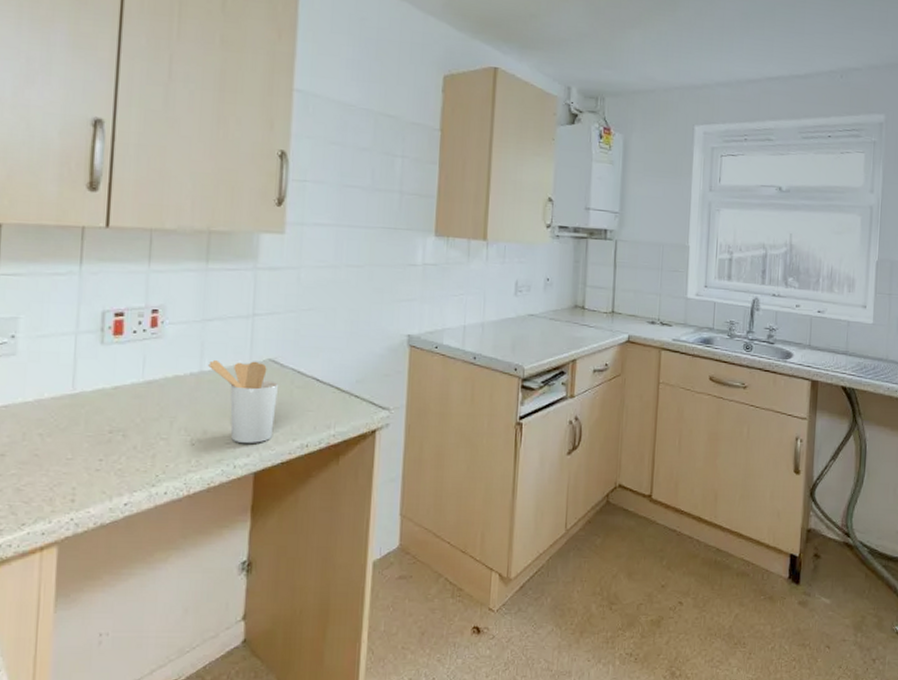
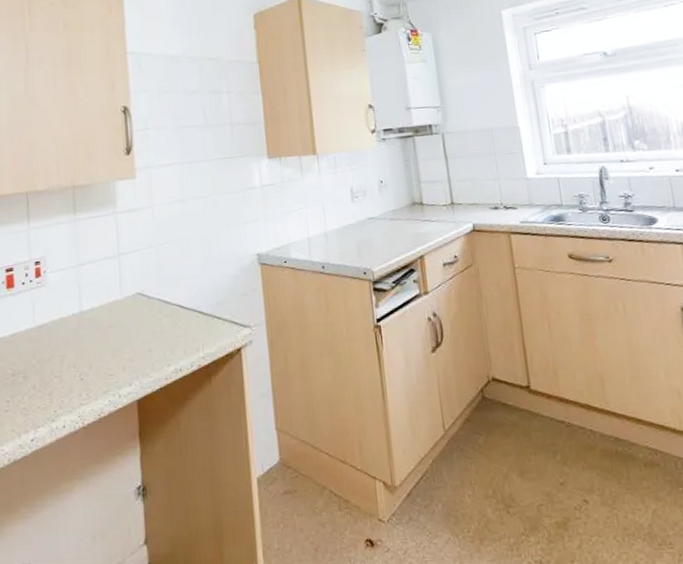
utensil holder: present [208,360,279,443] -> none [86,296,149,373]

